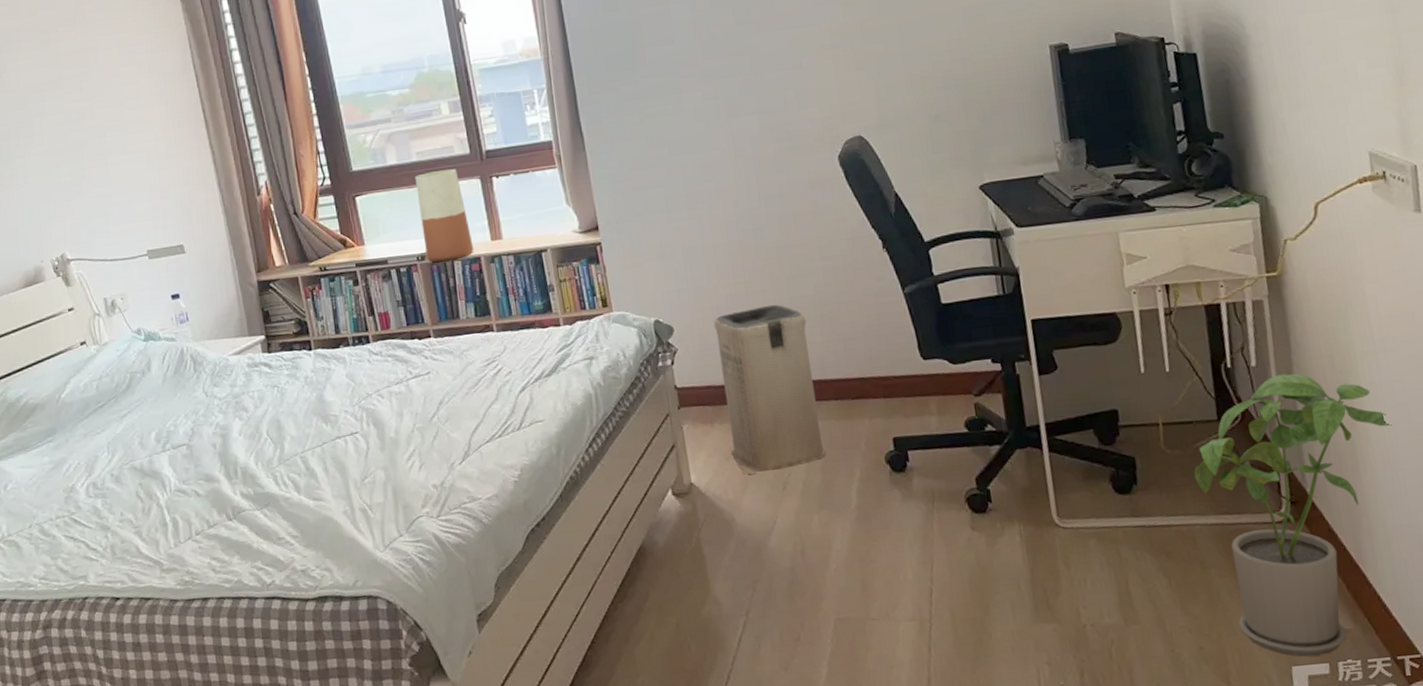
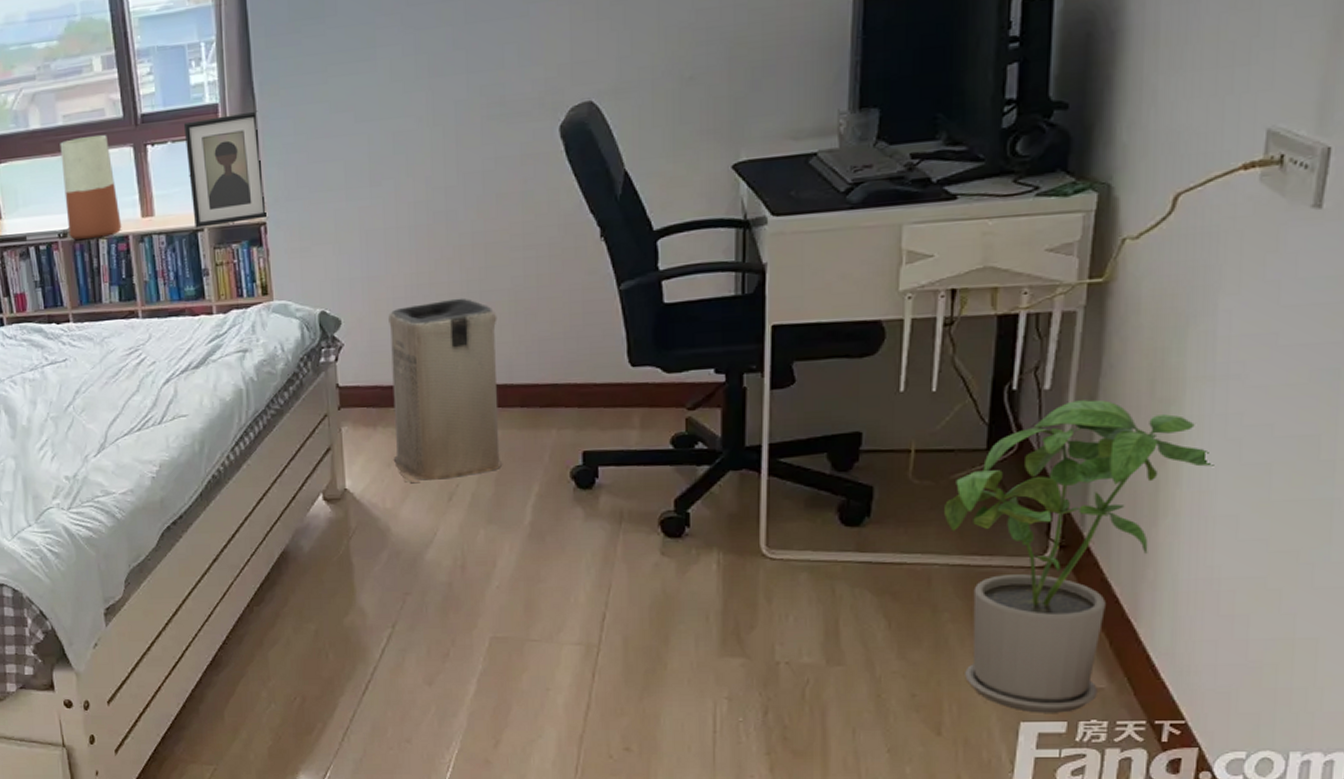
picture frame: none [523,146,604,249] -> present [183,110,269,228]

